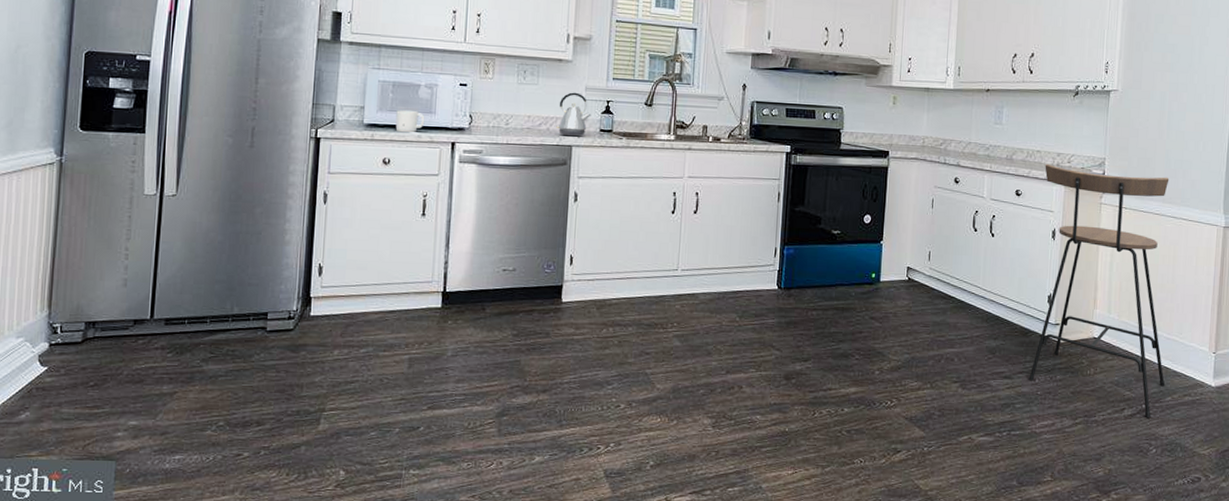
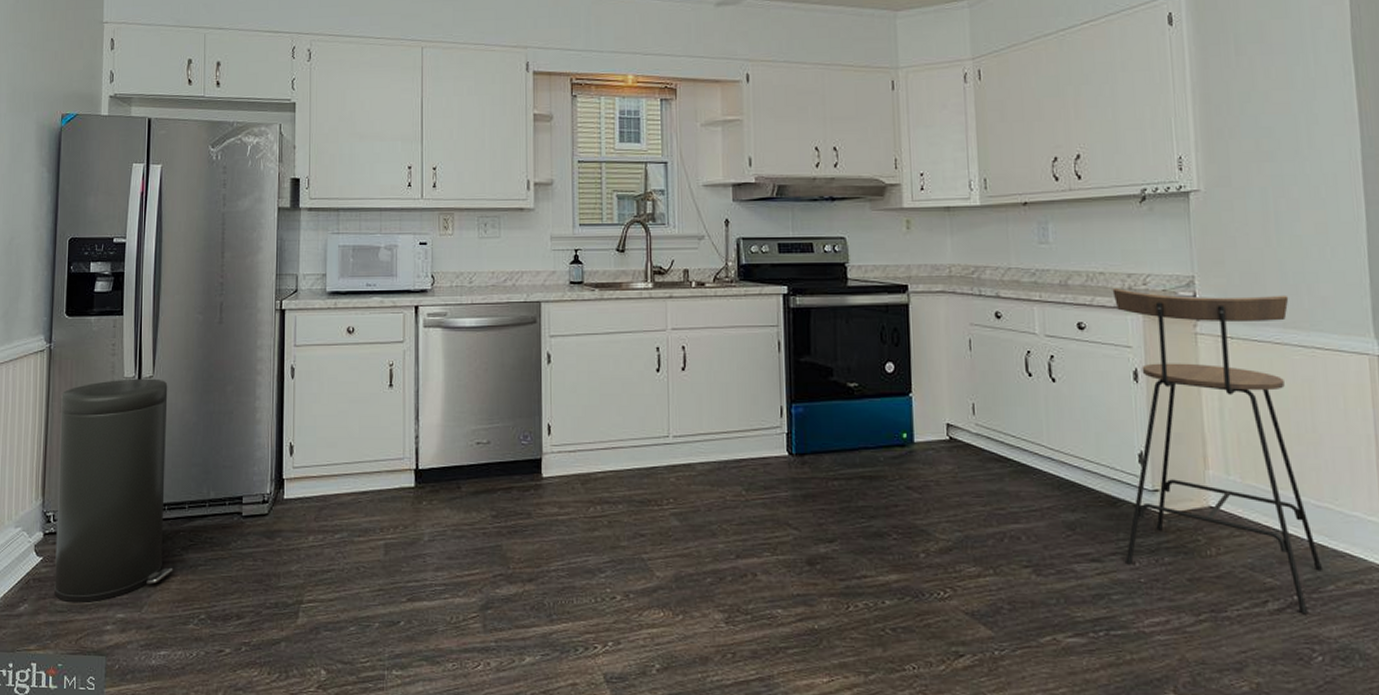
pedal bin: none [59,196,192,411] -> present [53,378,173,603]
mug: present [395,110,425,133] -> none [358,274,387,299]
kettle: present [556,92,592,137] -> none [522,243,559,292]

